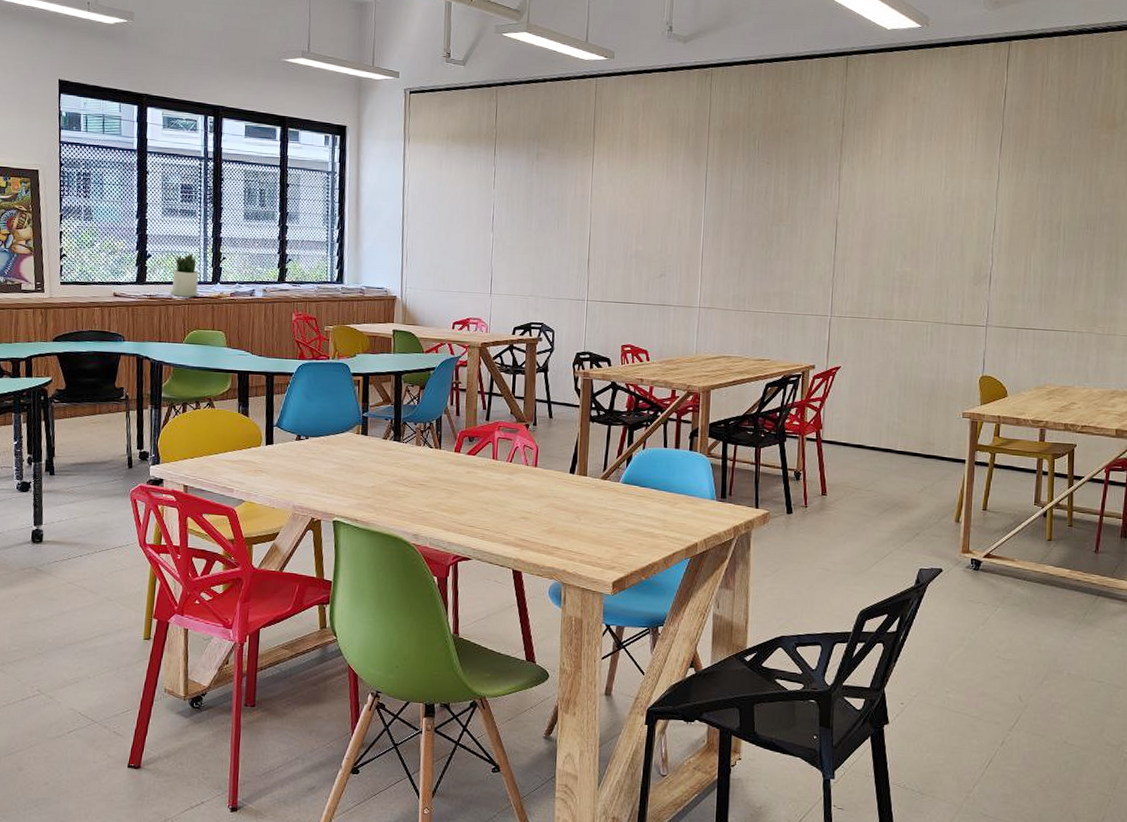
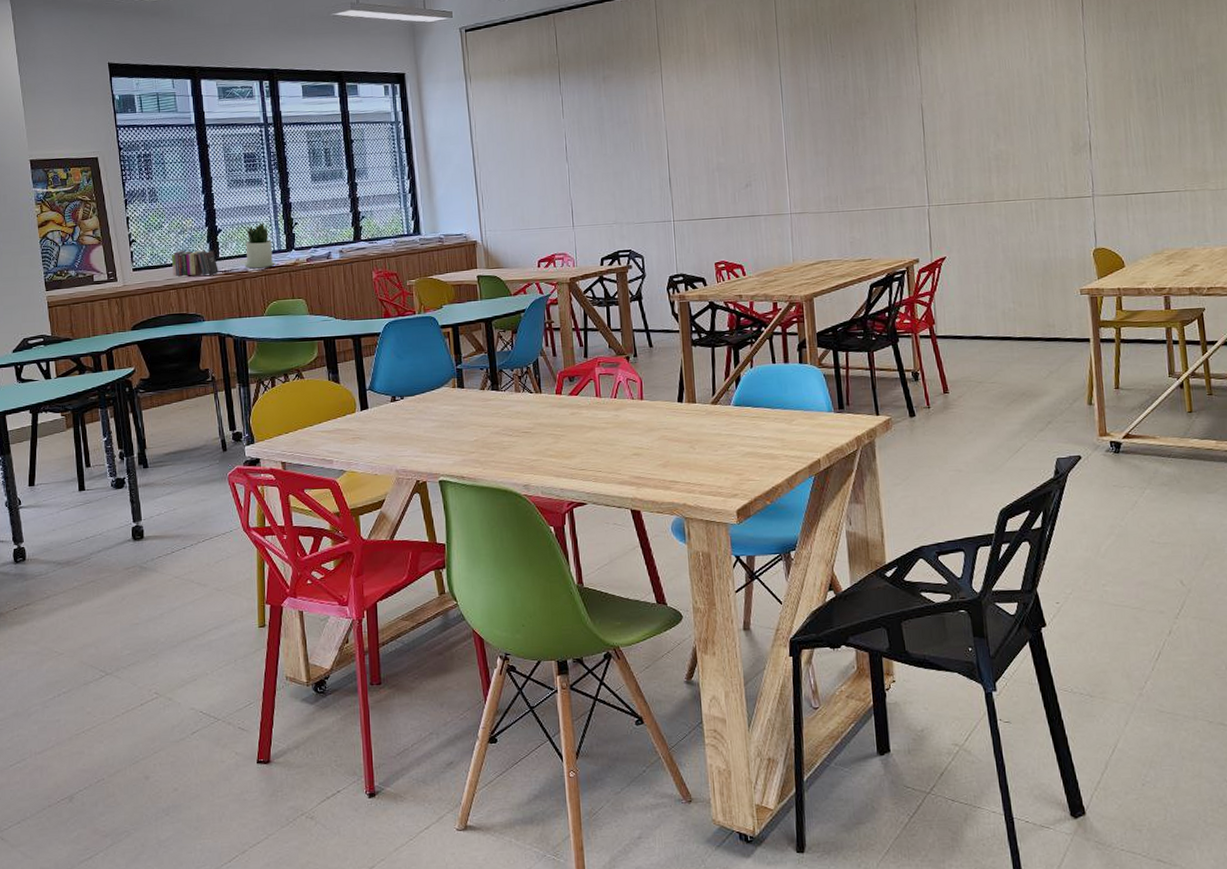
books: none [99,270,144,299] -> present [171,249,219,276]

